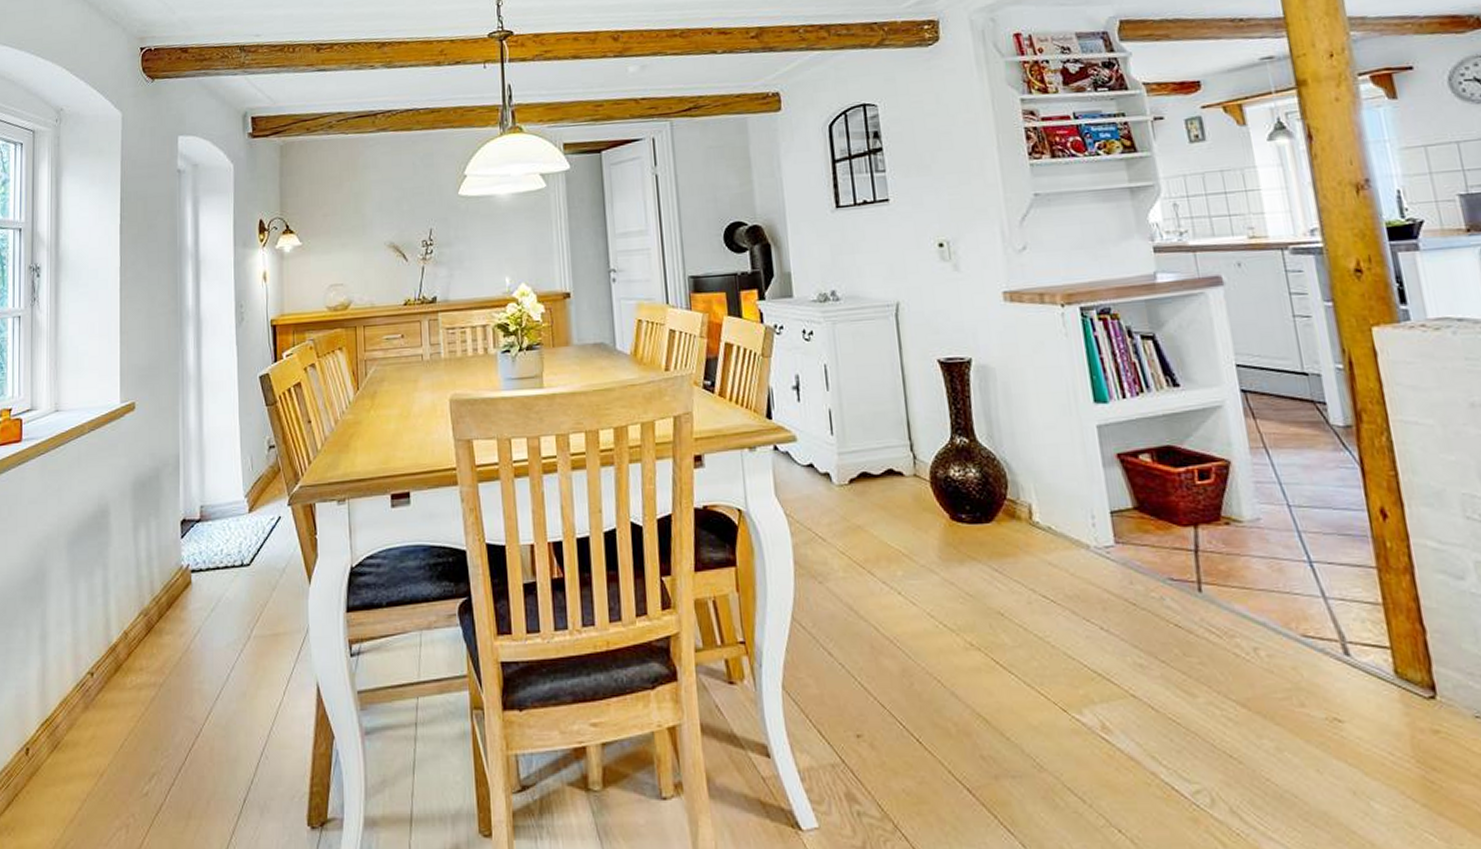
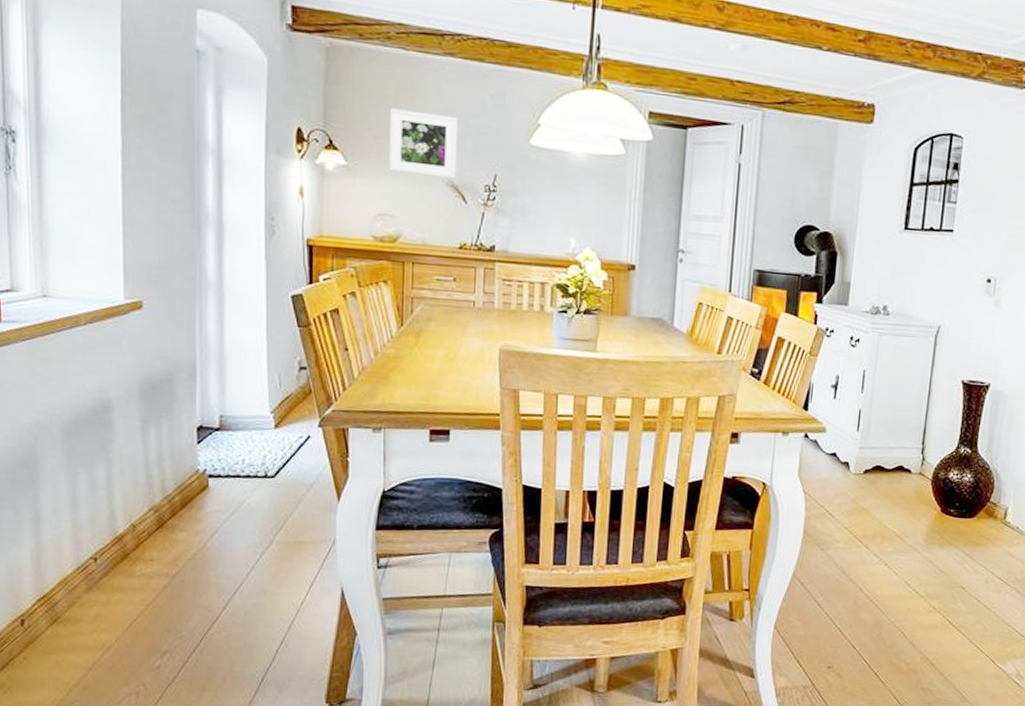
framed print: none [336,183,396,243] -> present [389,108,458,179]

